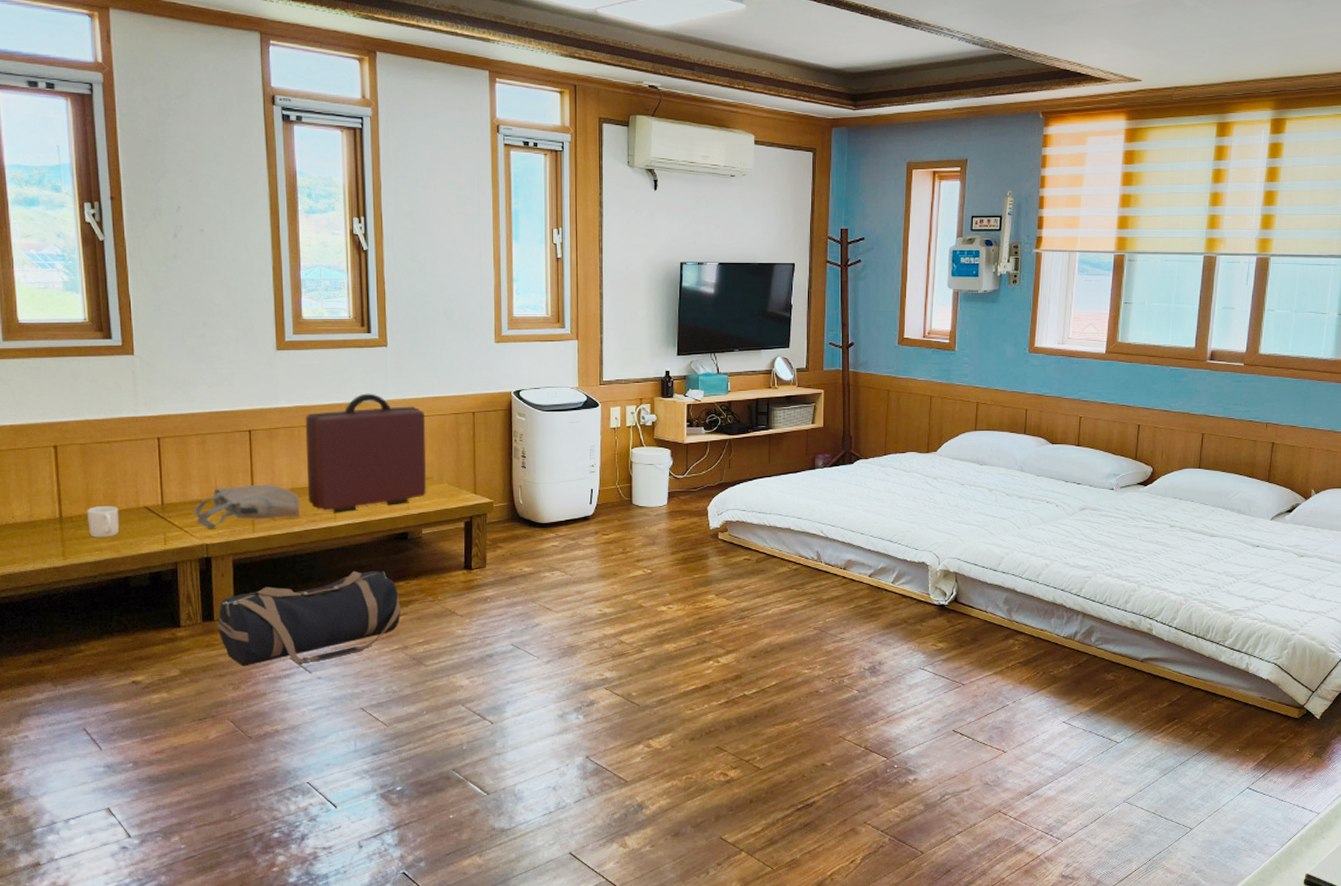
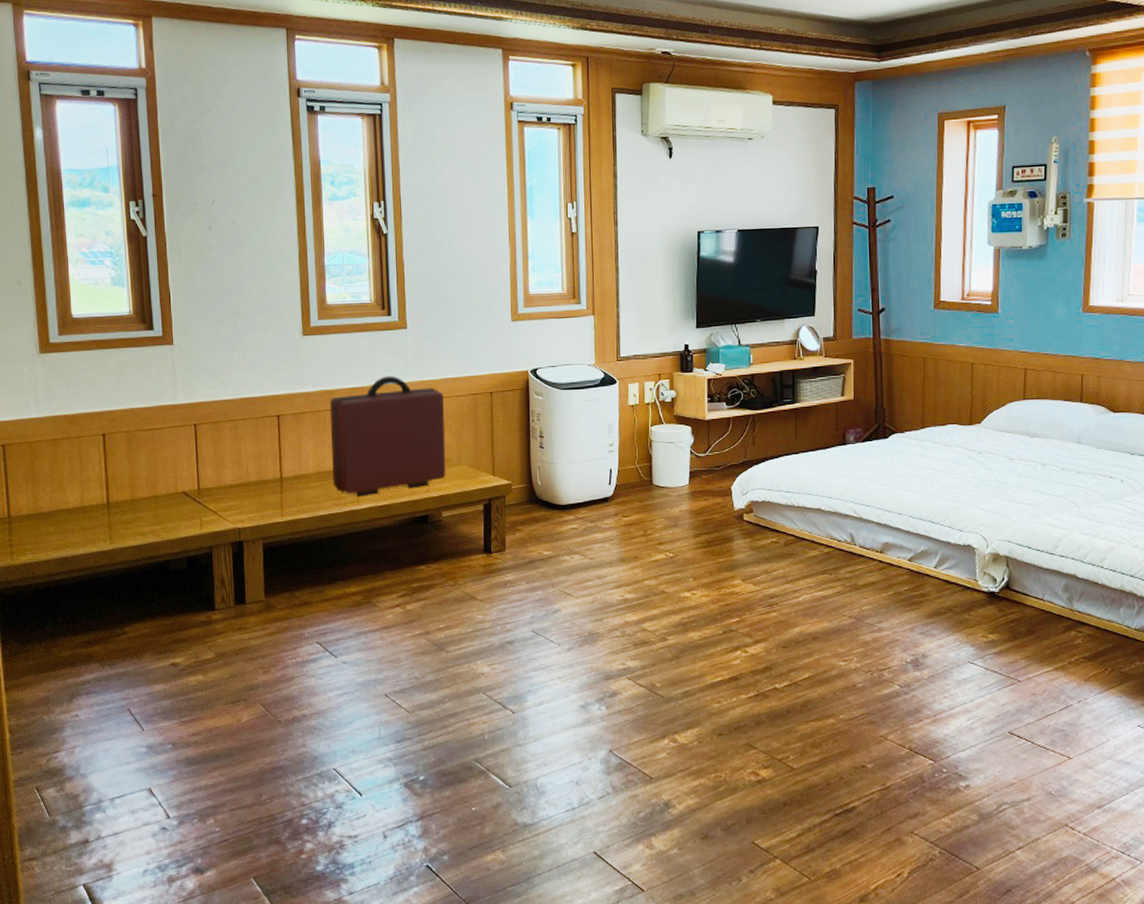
mug: present [86,505,120,538] -> none [130,491,160,522]
tote bag: present [194,484,300,528] -> none [227,468,326,513]
duffel bag: present [217,570,400,666] -> none [248,554,422,650]

